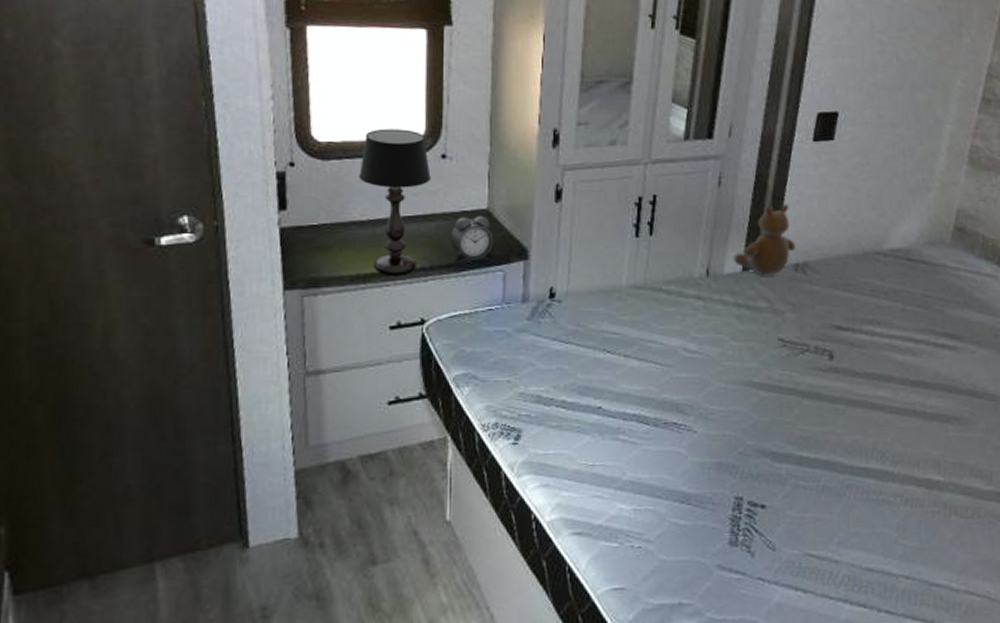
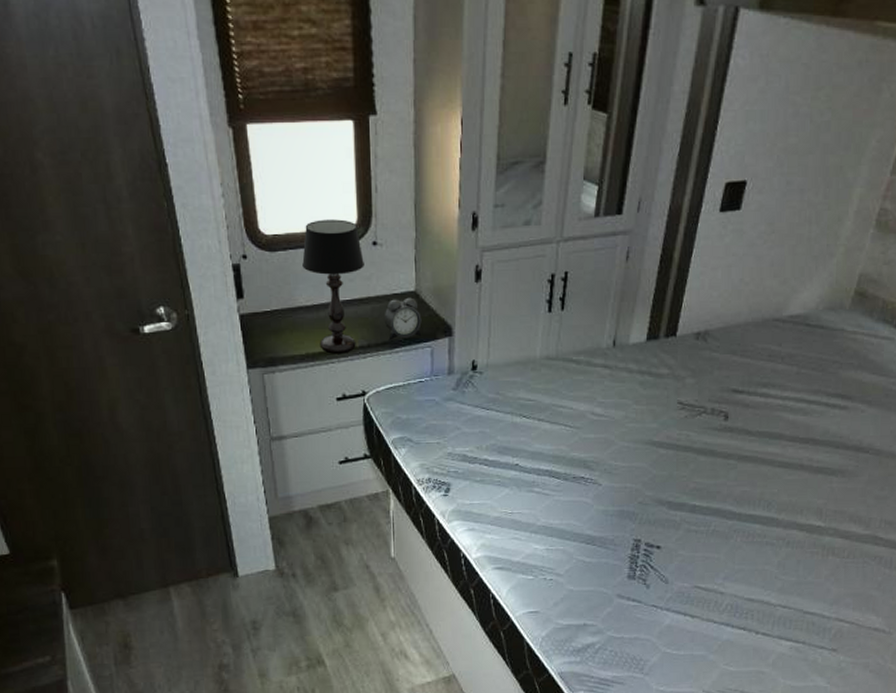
stuffed bear: present [734,203,796,276] -> none [639,275,698,345]

